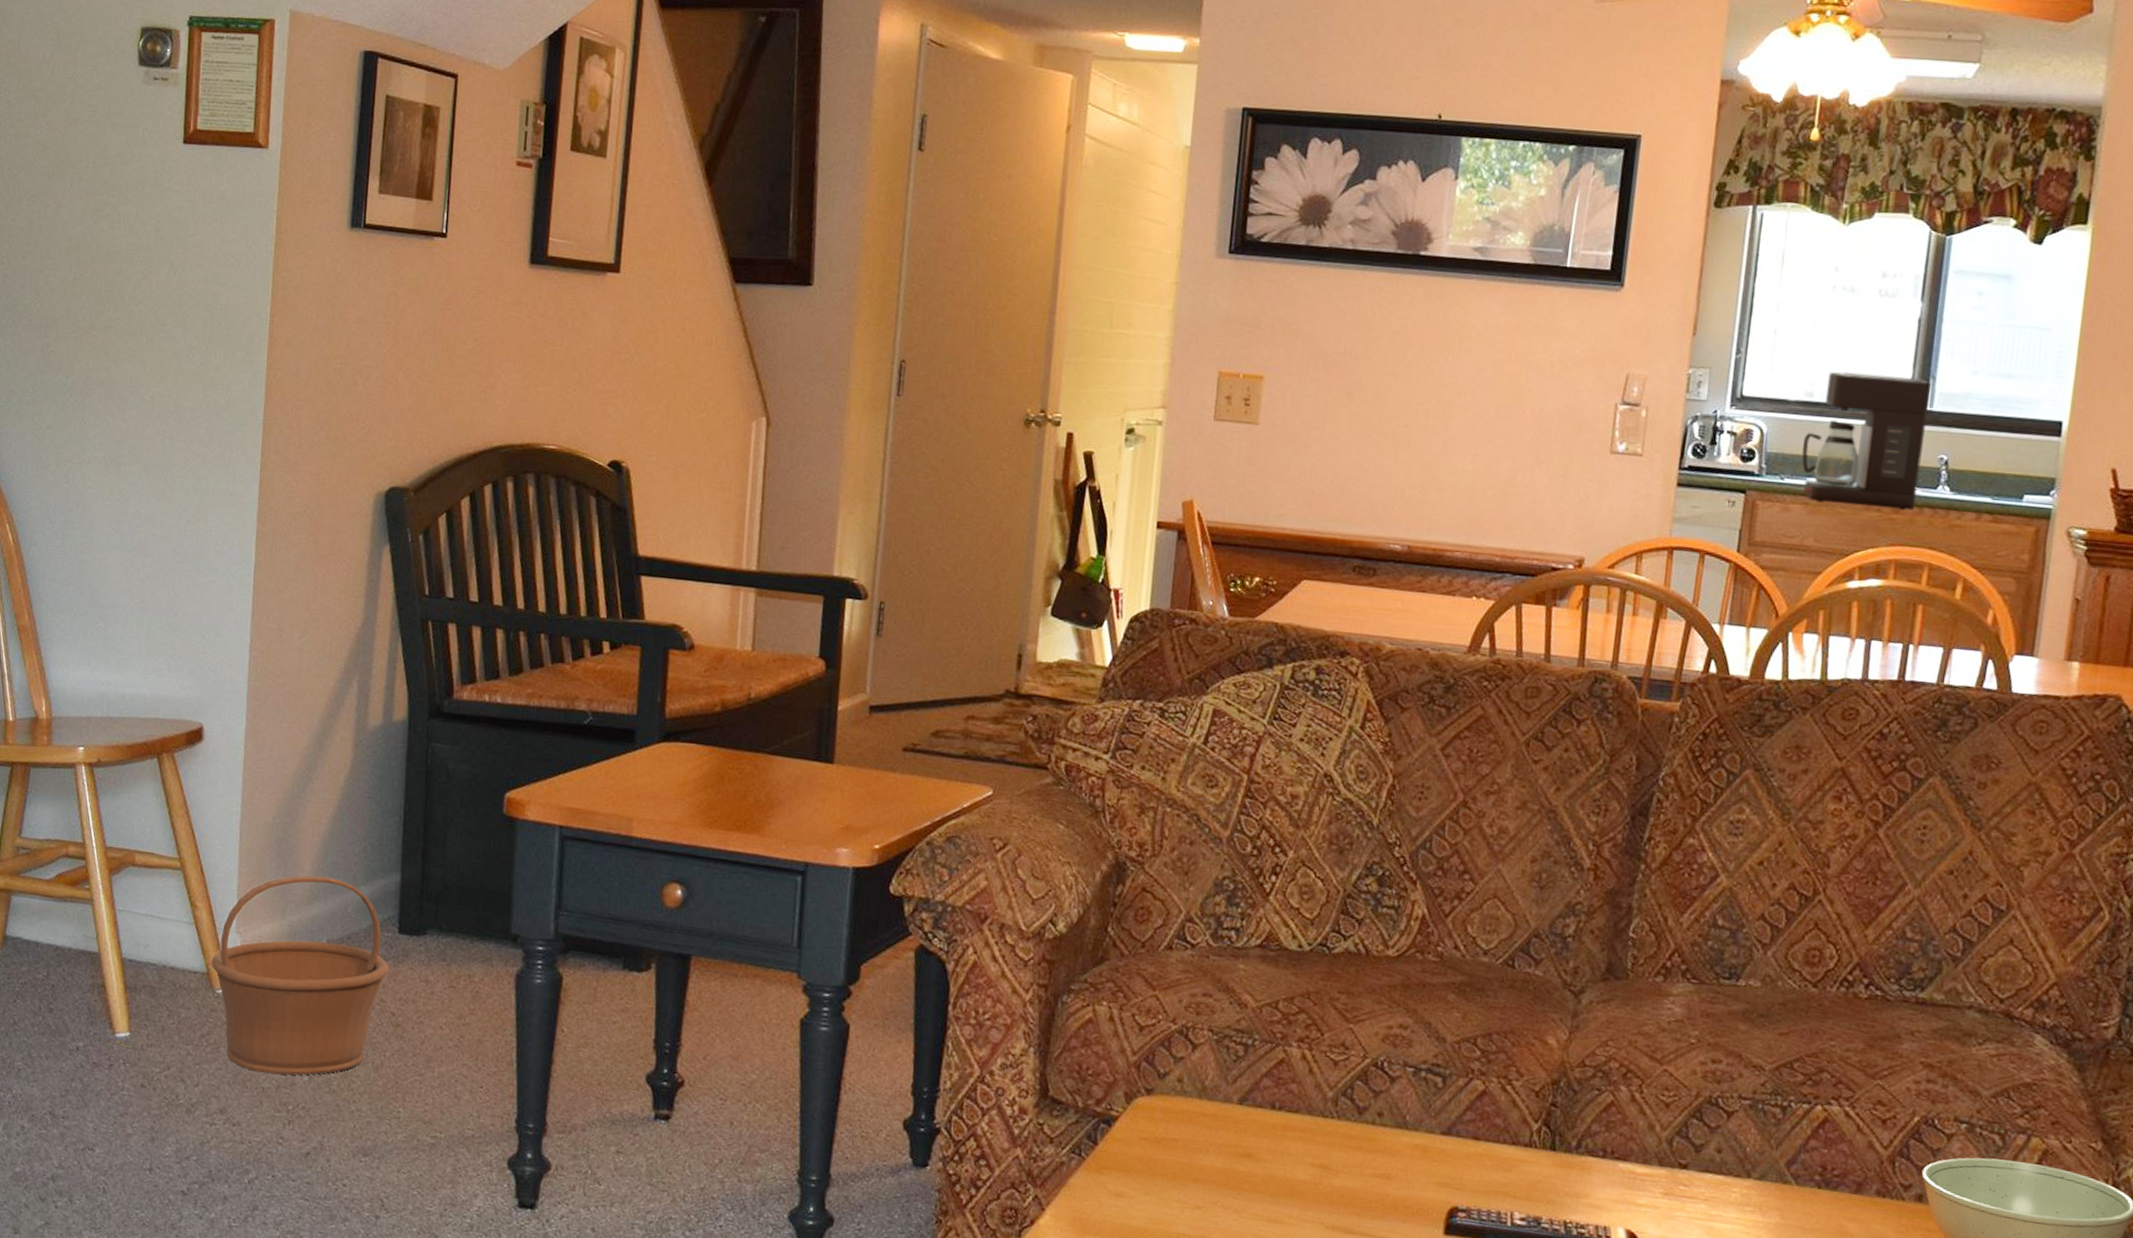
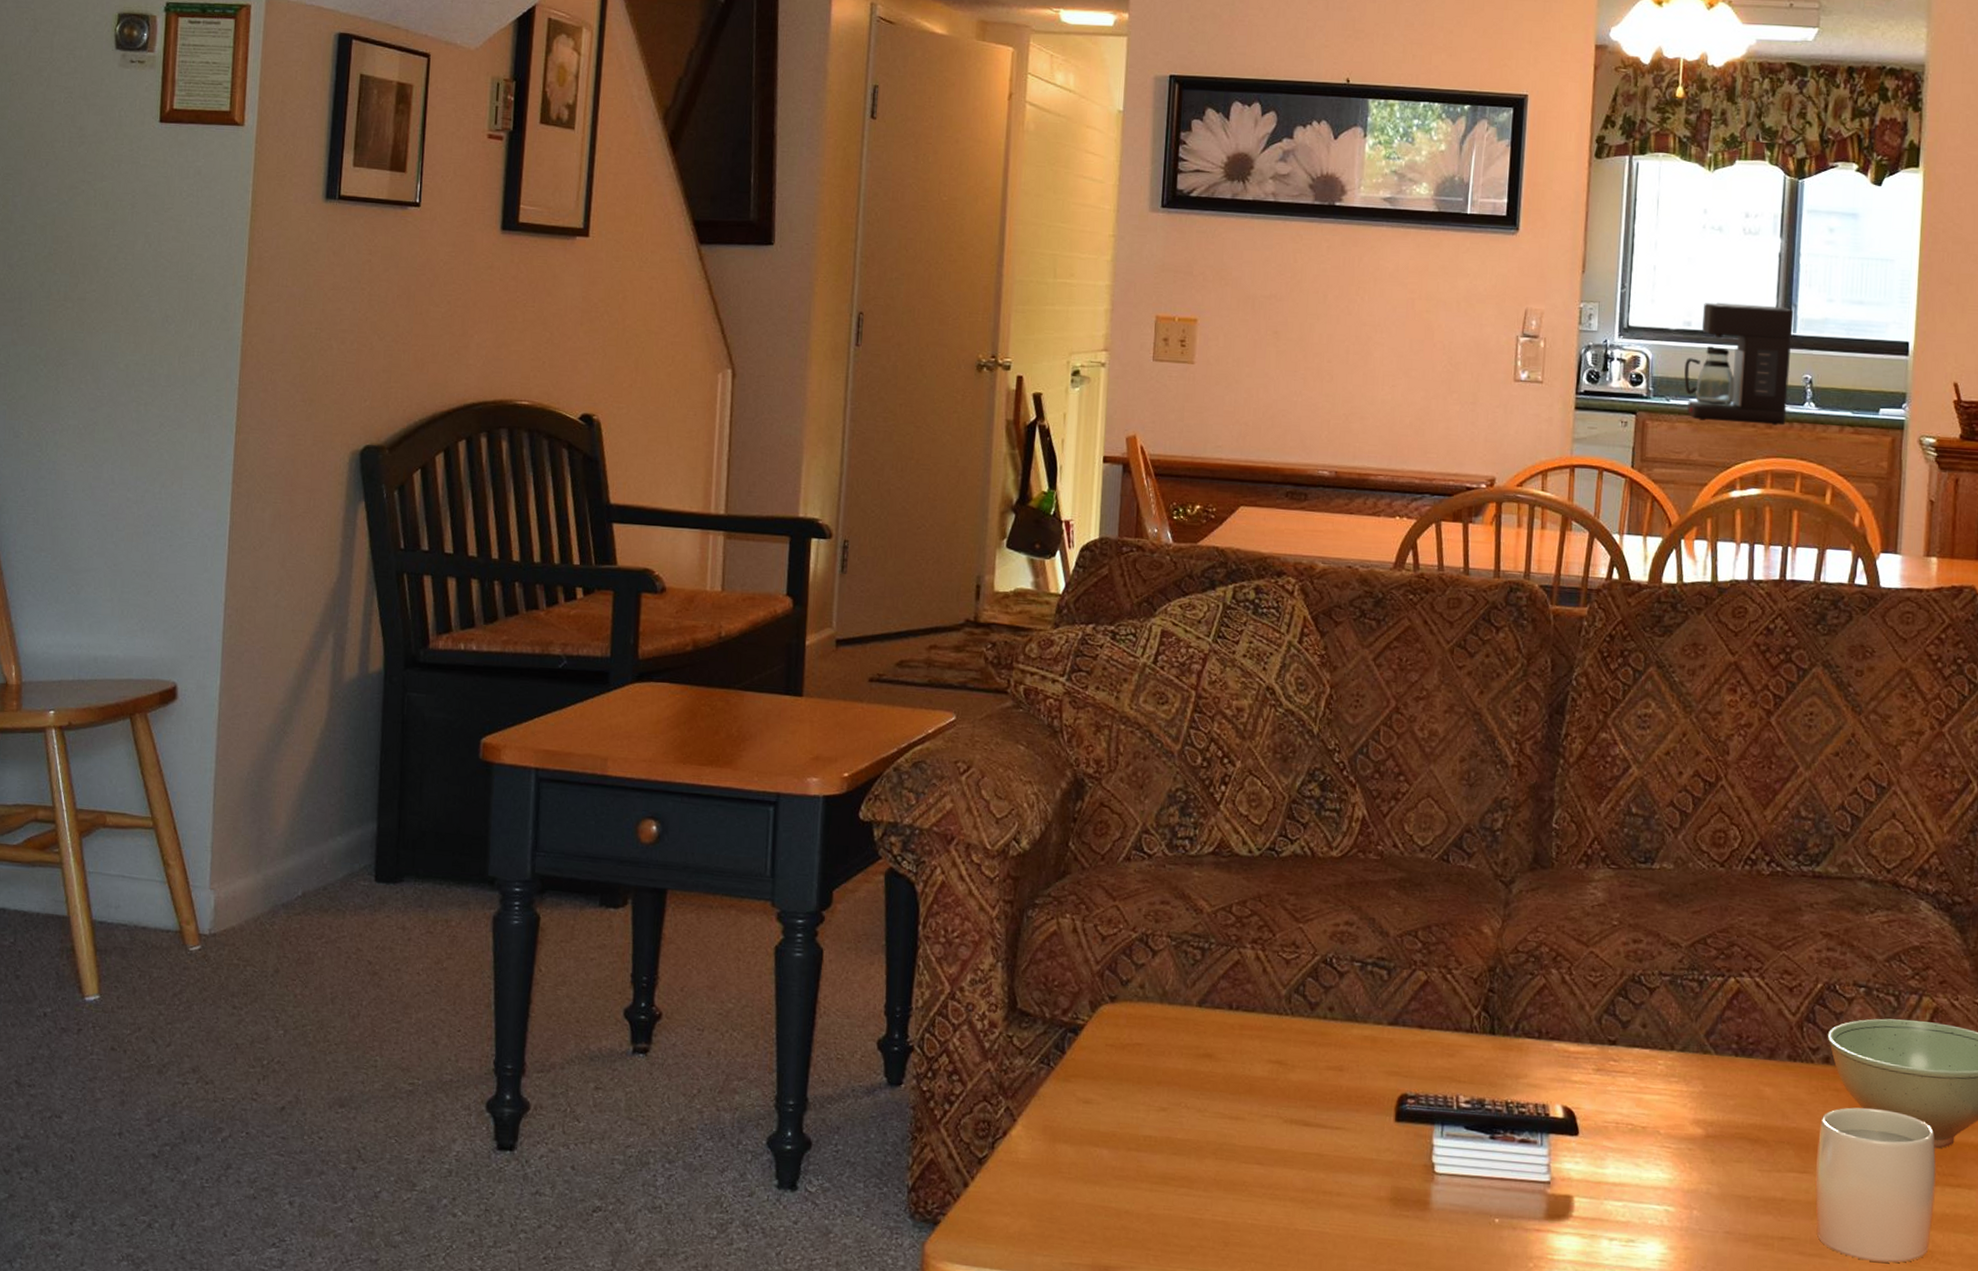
basket: present [211,875,389,1075] -> none [184,828,366,1030]

